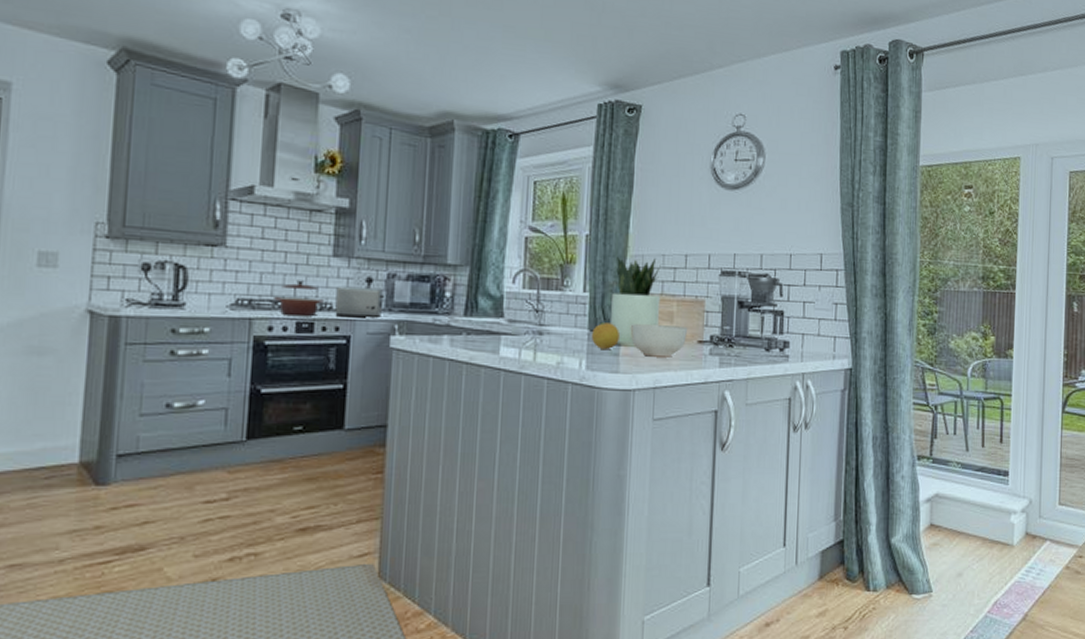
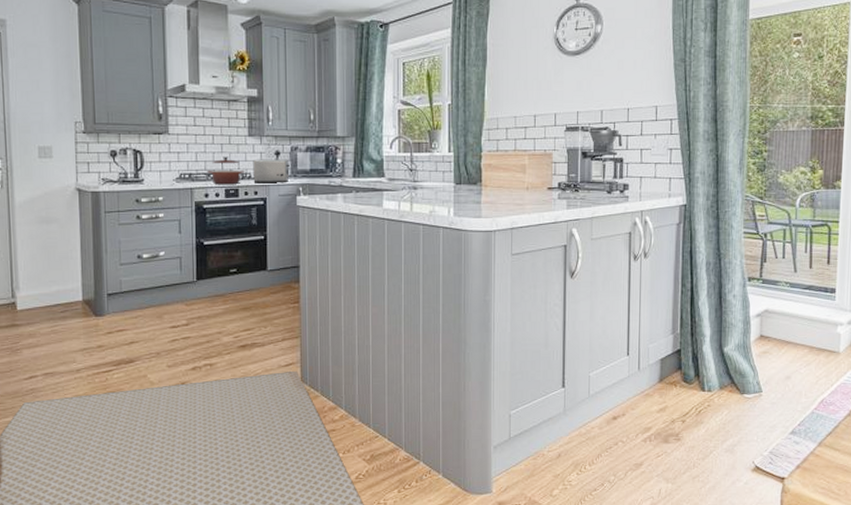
fruit: present [592,322,621,350] -> none [458,177,481,200]
planter: present [611,256,661,347] -> none [473,120,514,196]
bowl: present [630,324,688,357] -> none [489,176,539,203]

